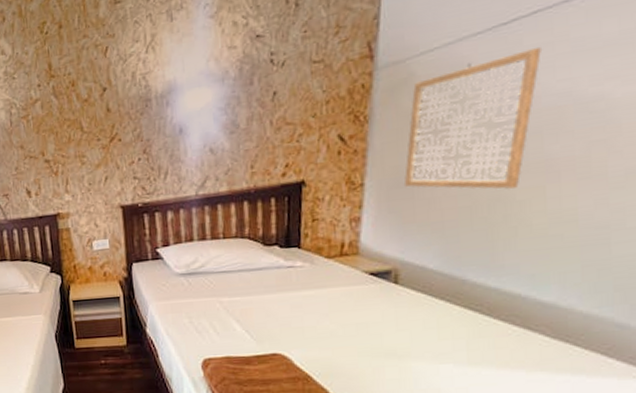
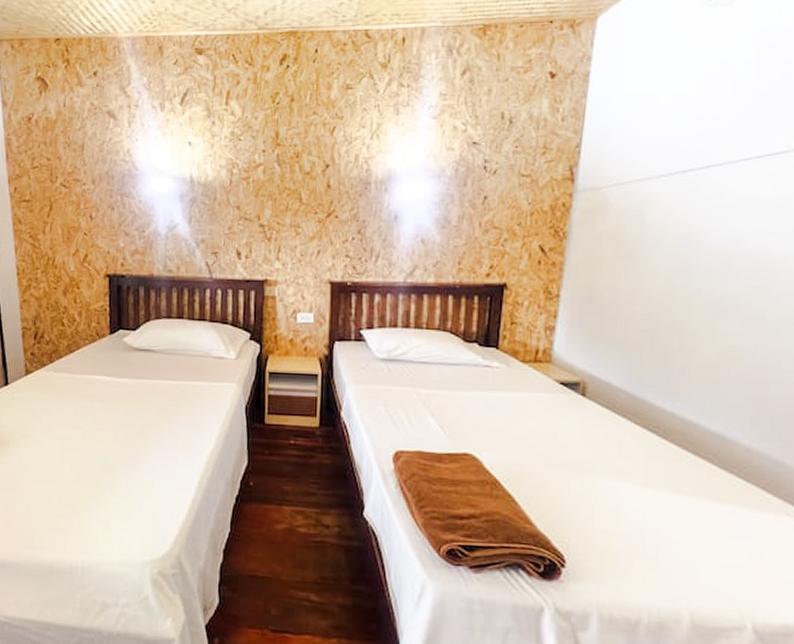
wall art: present [403,48,543,190] -> none [594,197,715,321]

